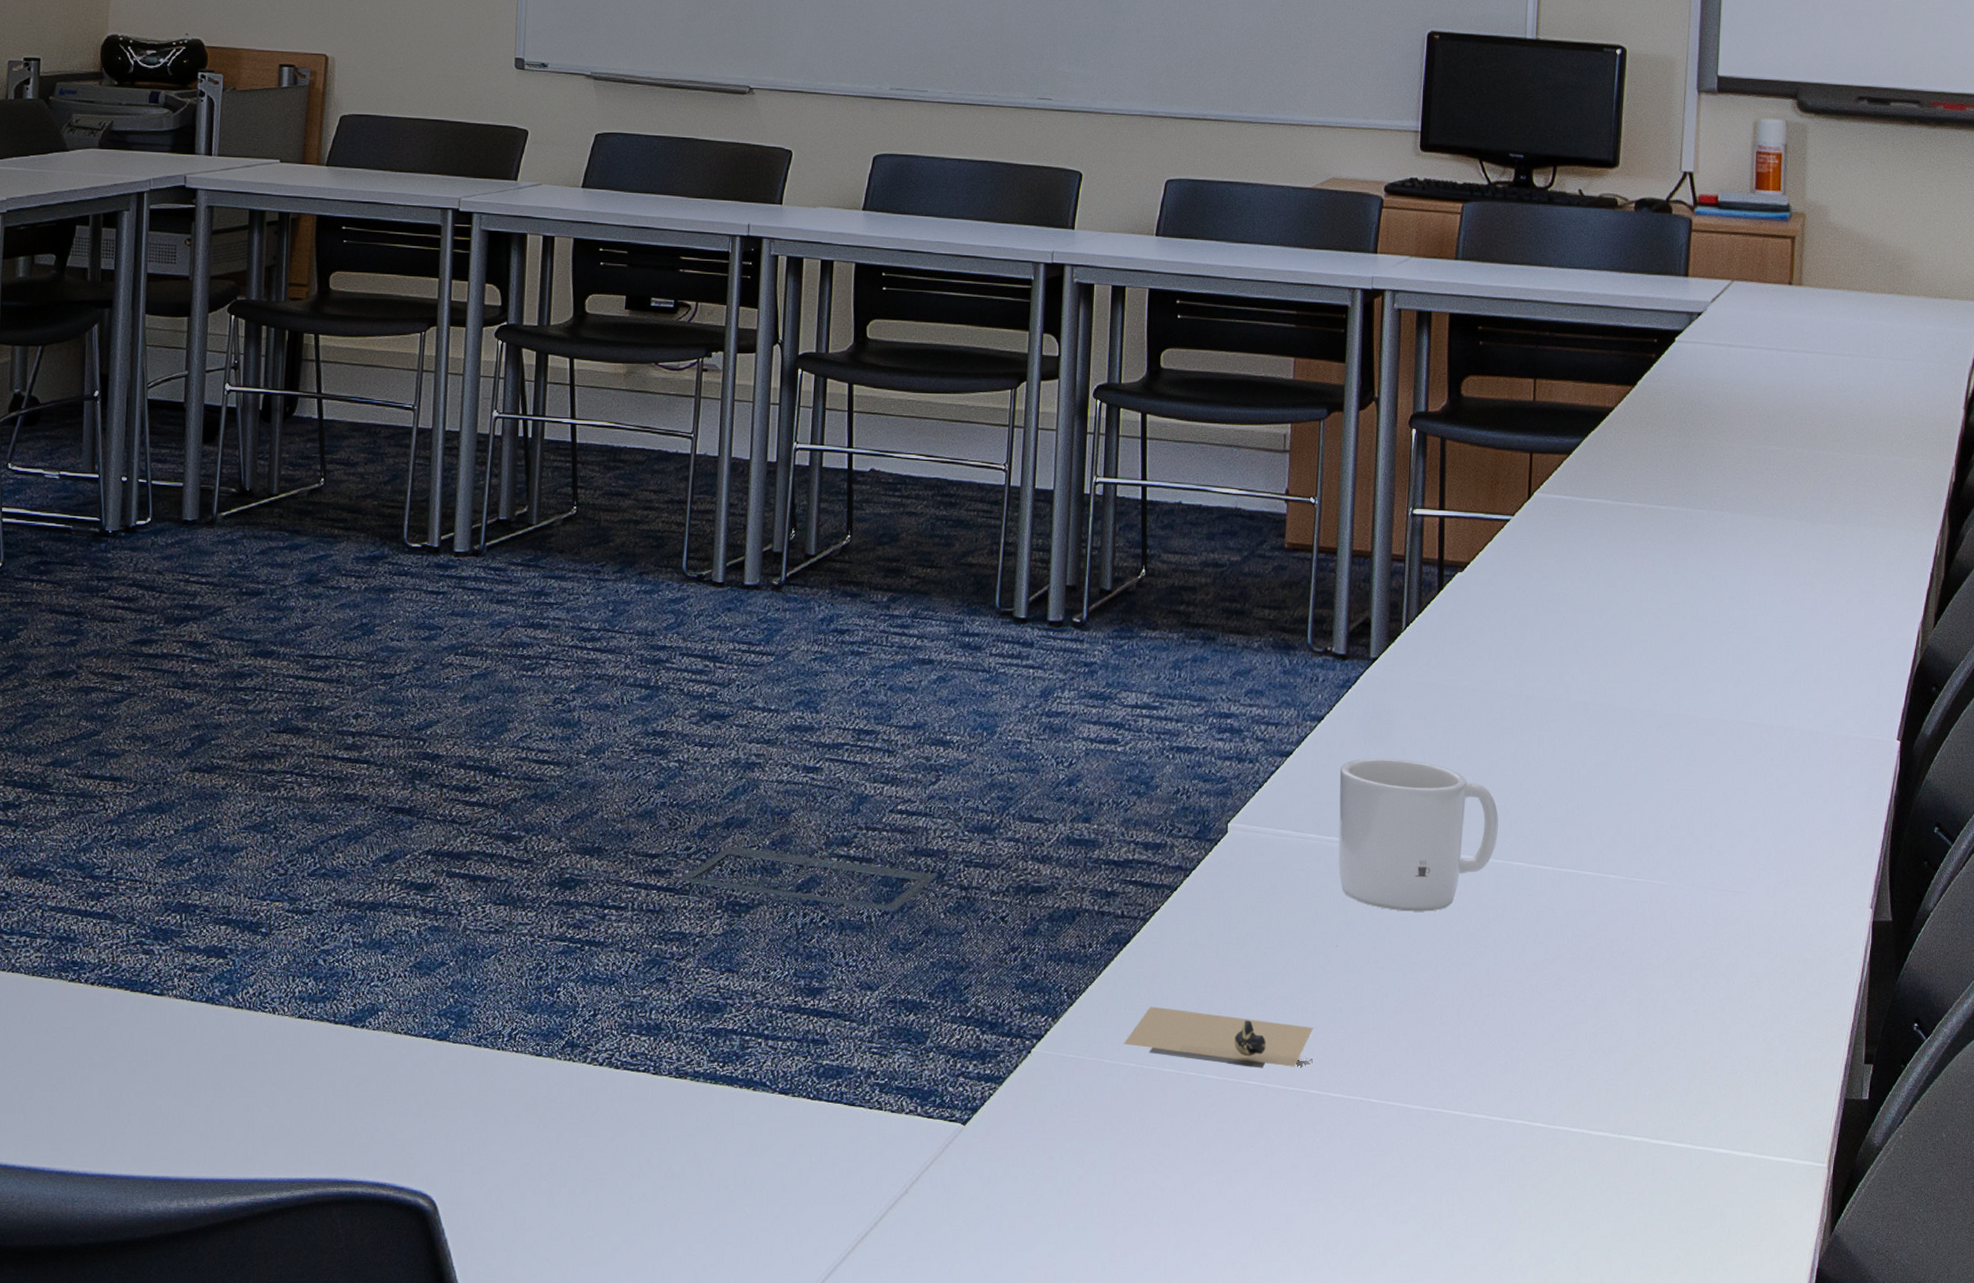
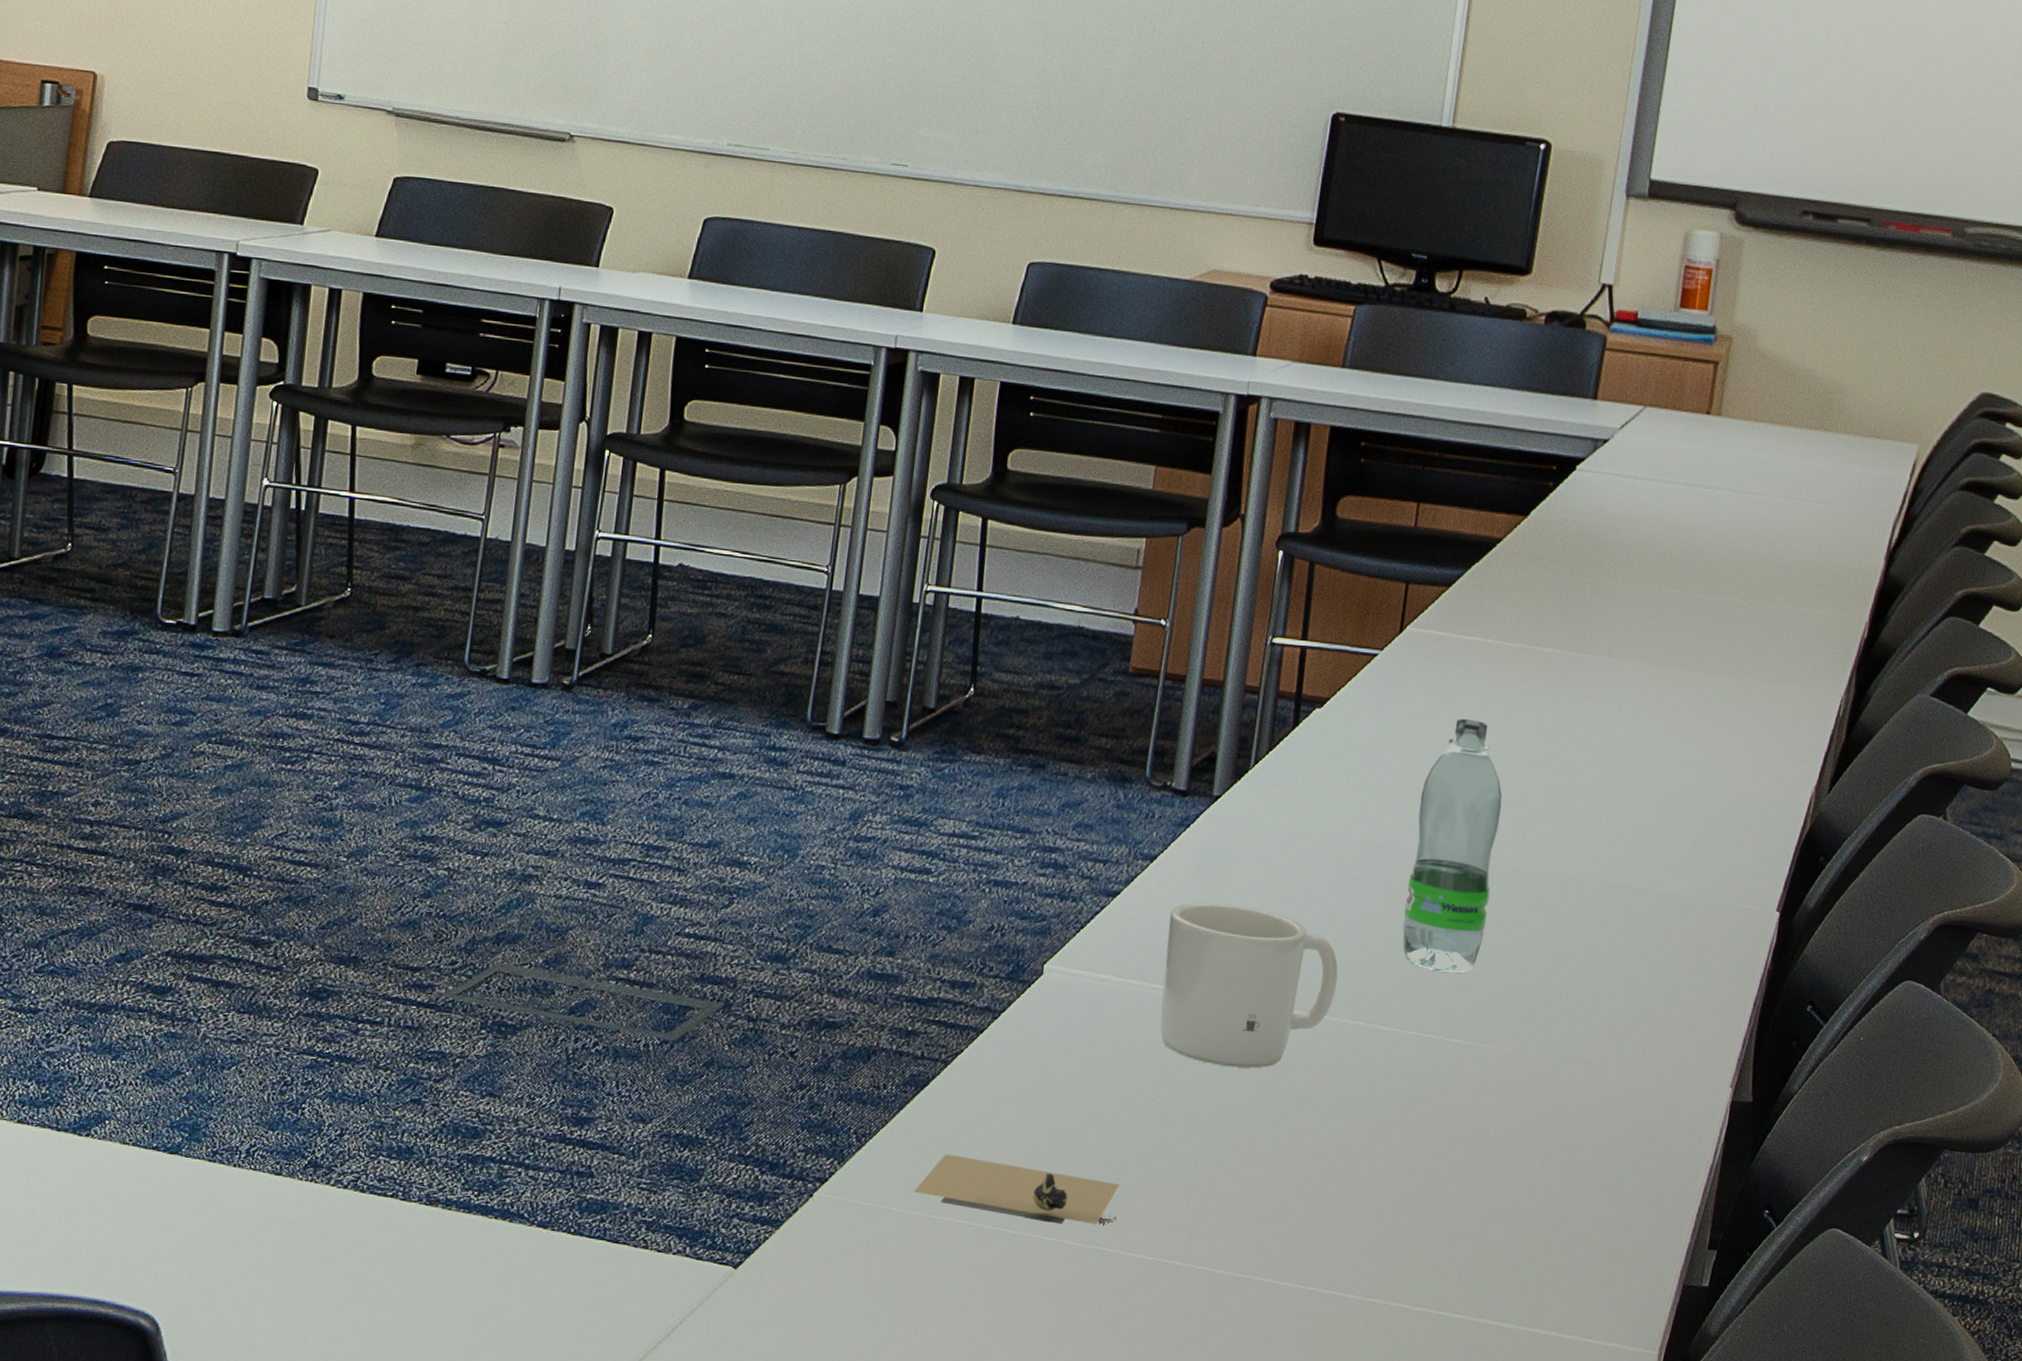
bottle: none [1554,575,1635,812] -> present [1402,719,1503,973]

